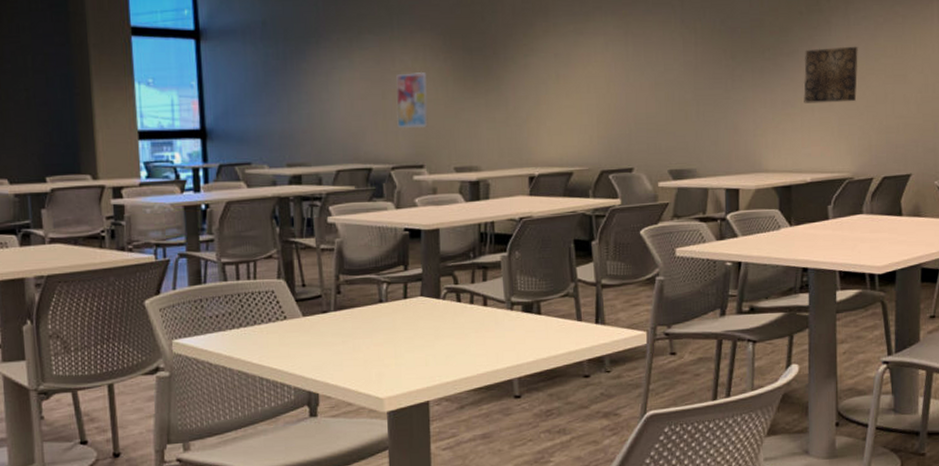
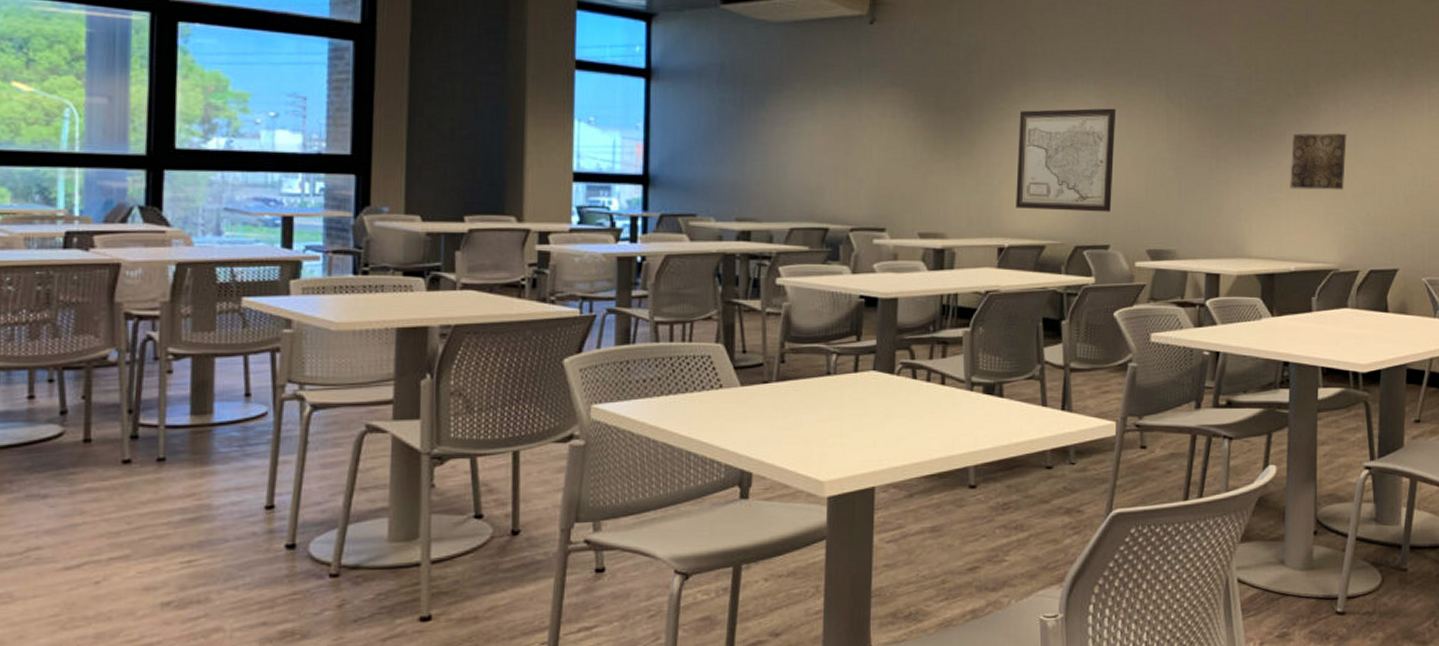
wall art: present [396,72,428,129] -> none [859,129,895,189]
wall art: none [542,37,634,139] -> present [1016,108,1117,212]

